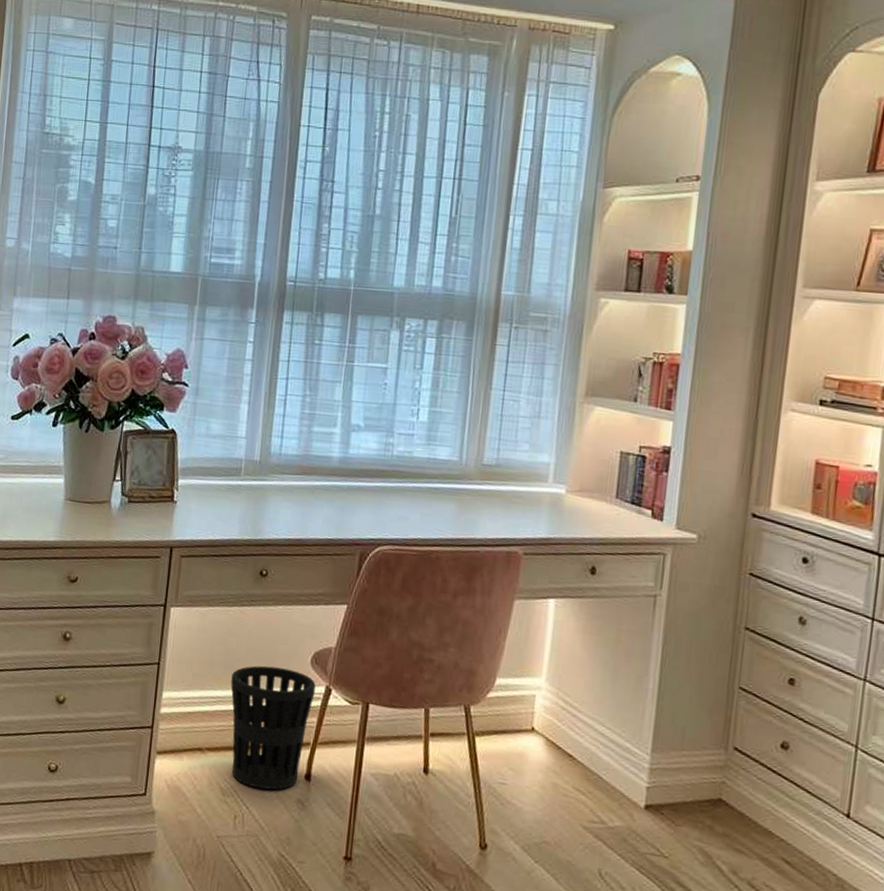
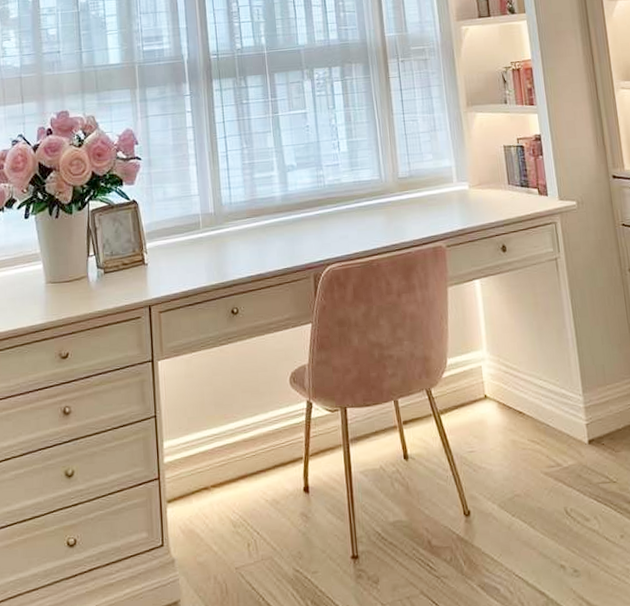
wastebasket: present [231,665,316,790] -> none [223,393,299,512]

